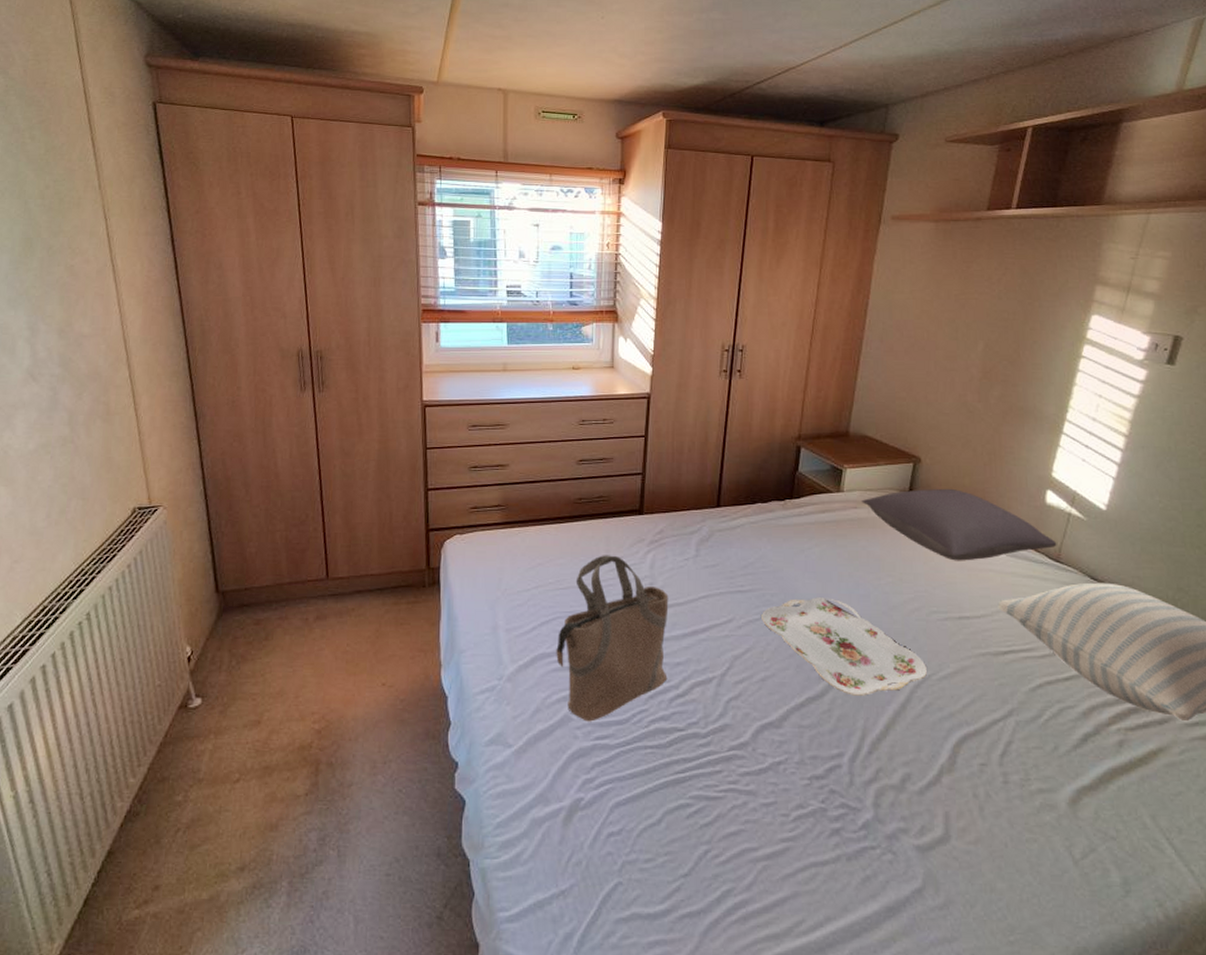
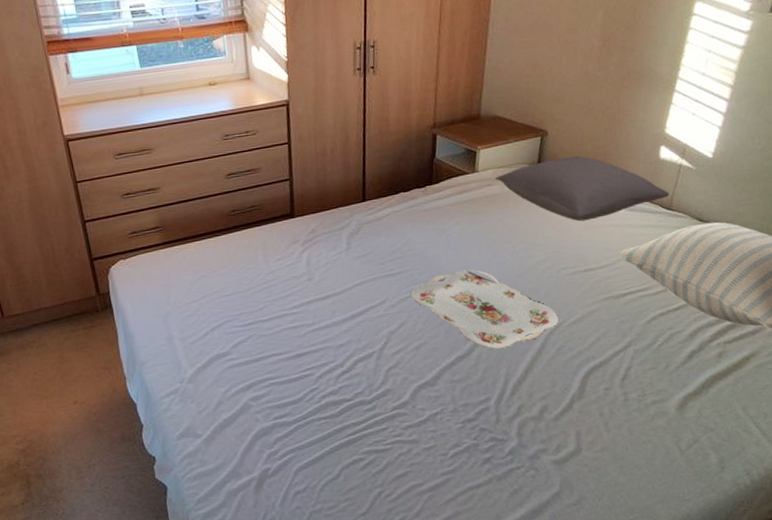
tote bag: present [556,555,669,722] -> none [229,258,333,406]

